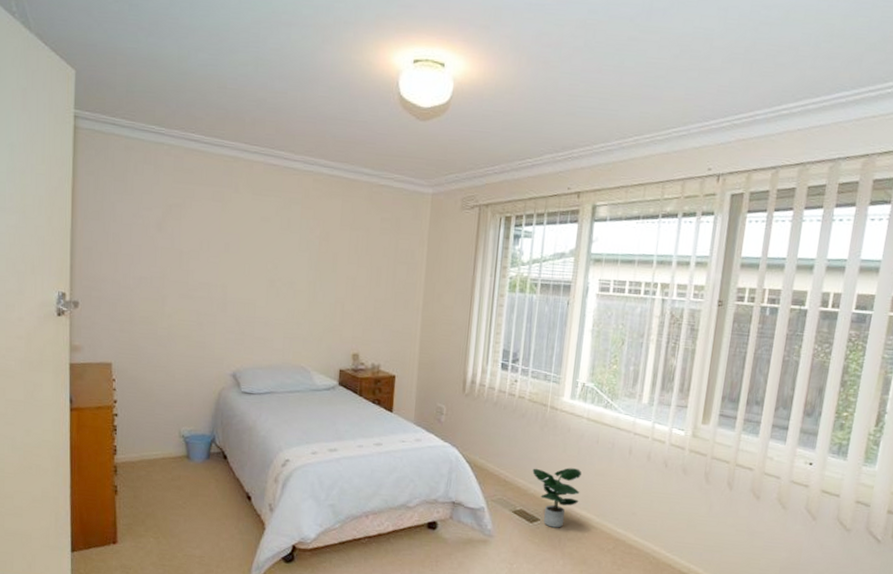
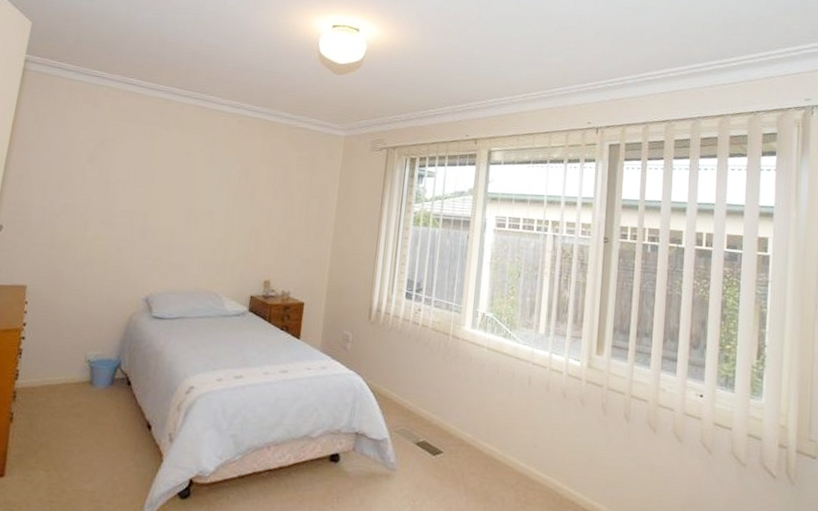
potted plant: present [532,468,581,528] -> none [435,397,483,461]

